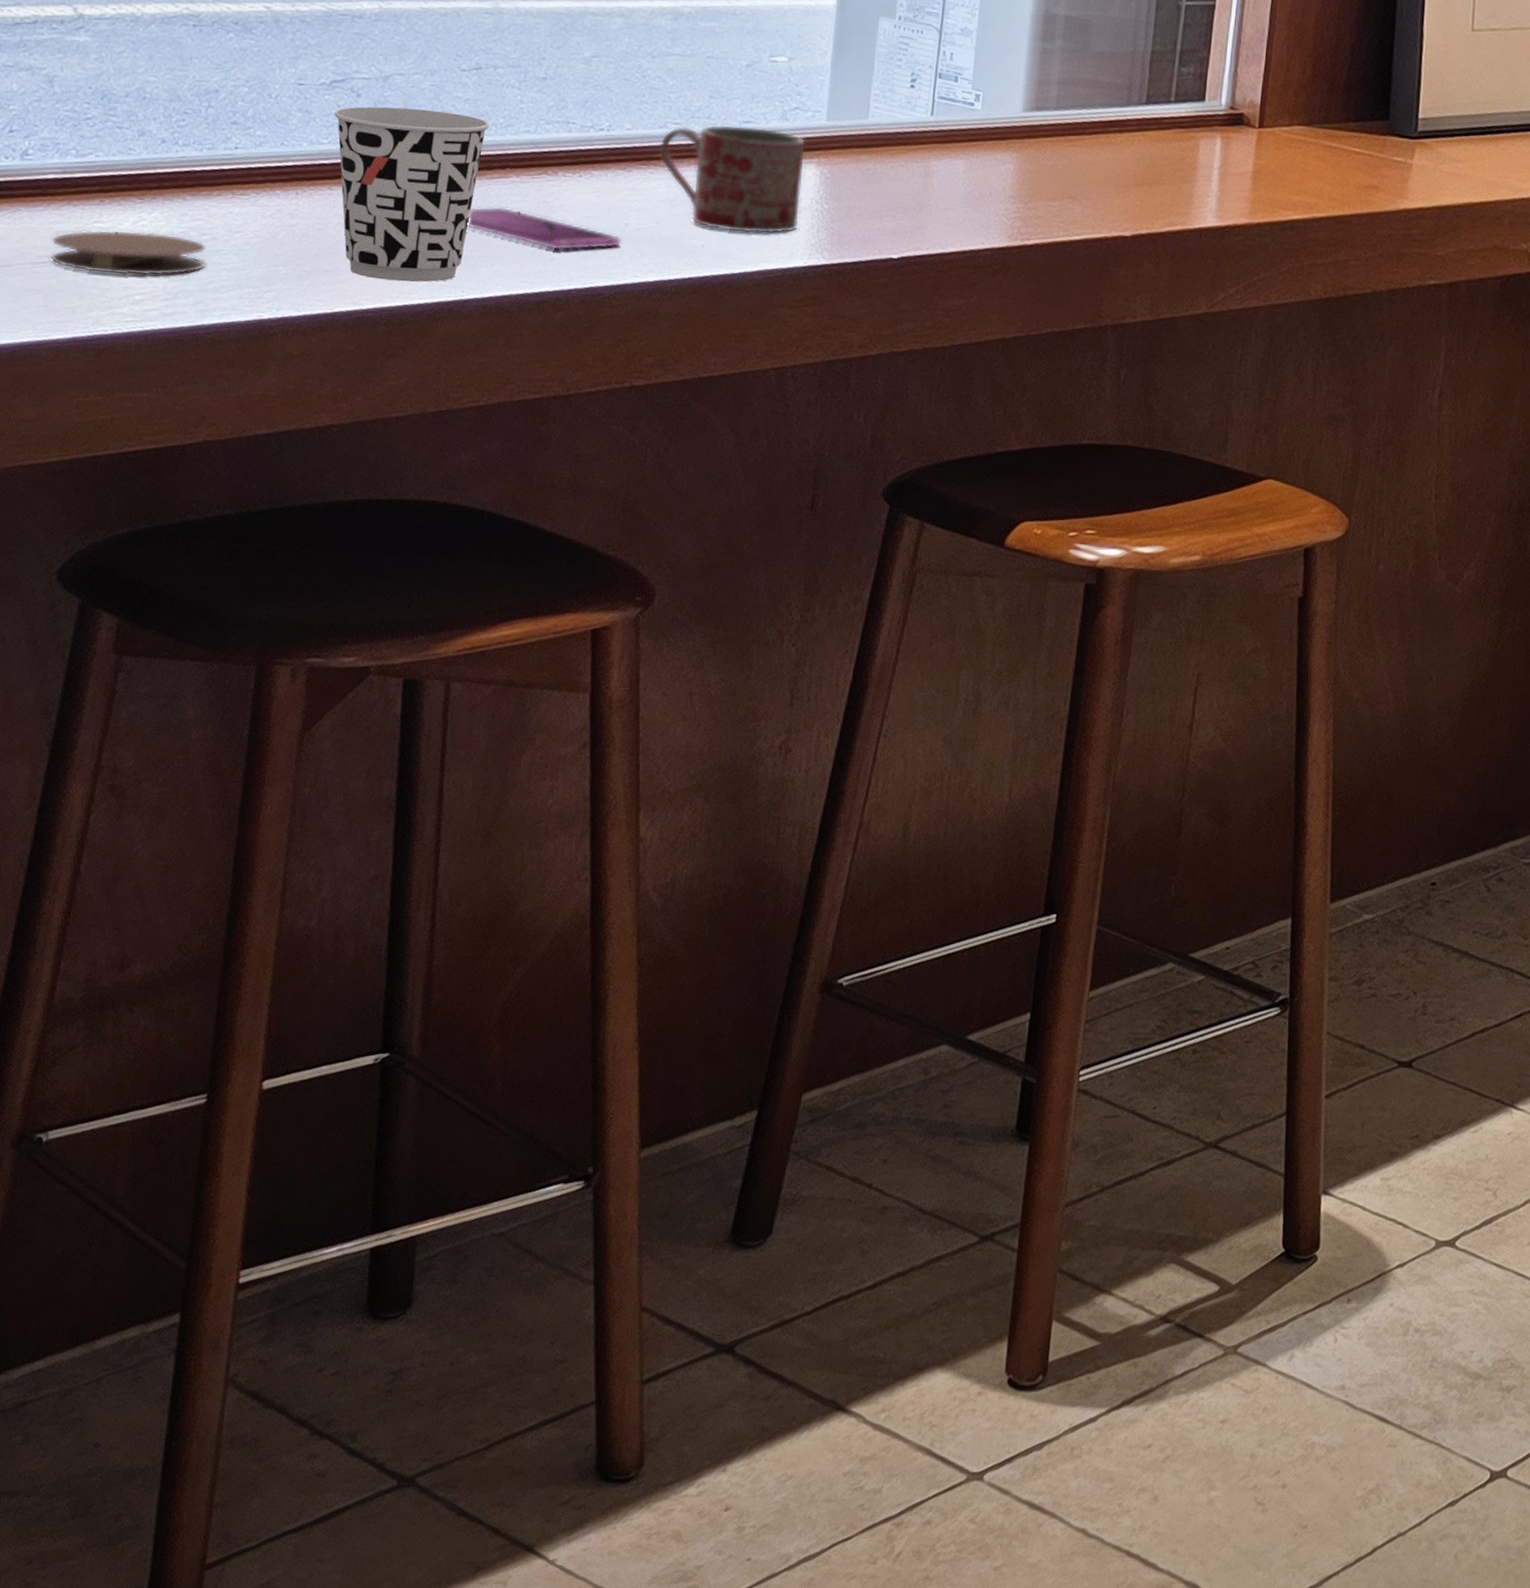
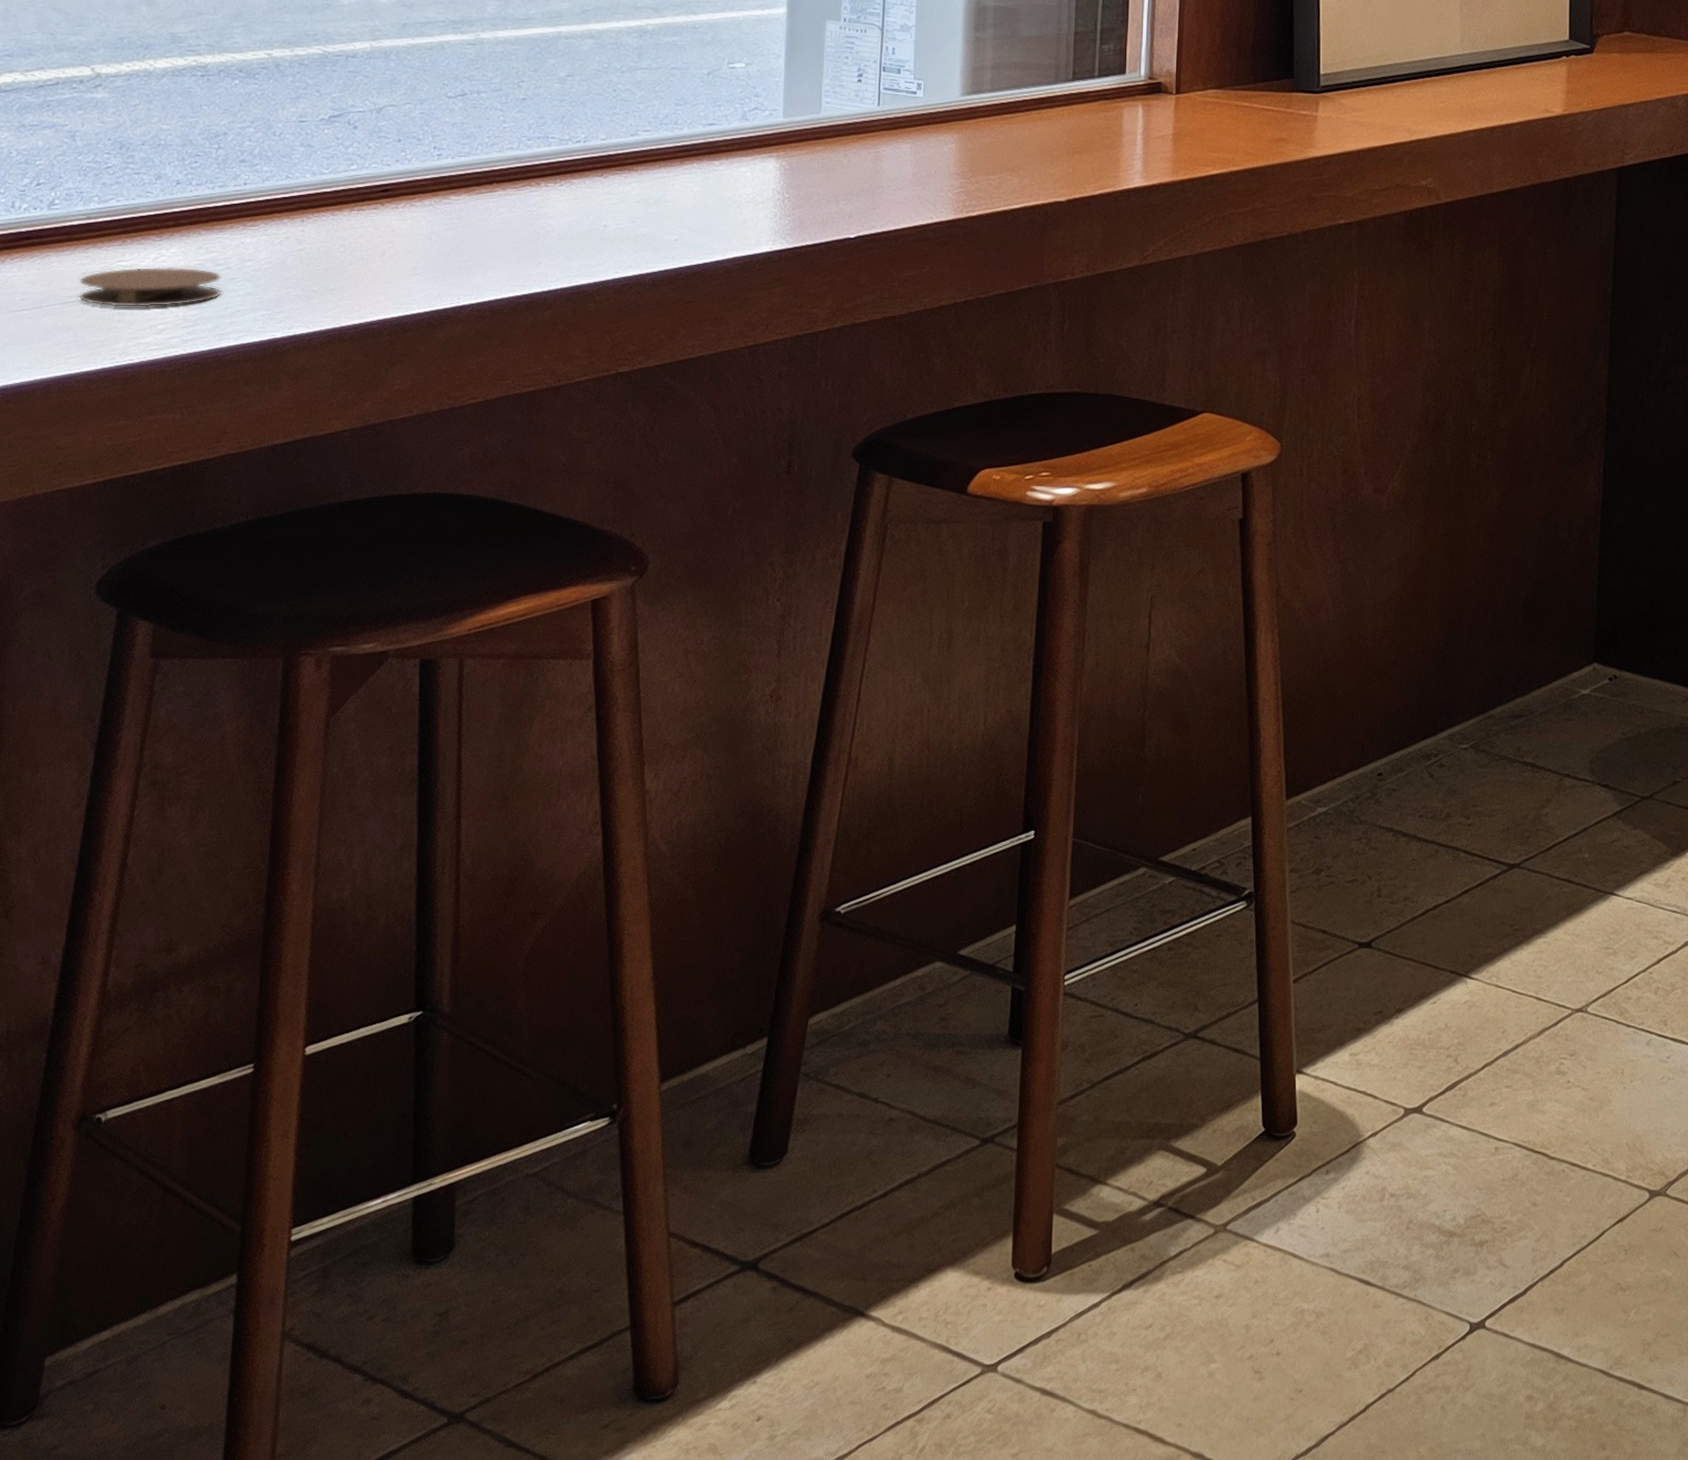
cup: present [334,106,490,283] -> none [333,135,477,294]
smartphone: present [467,206,622,251] -> none [460,218,602,254]
mug: present [659,124,807,234] -> none [632,128,766,225]

